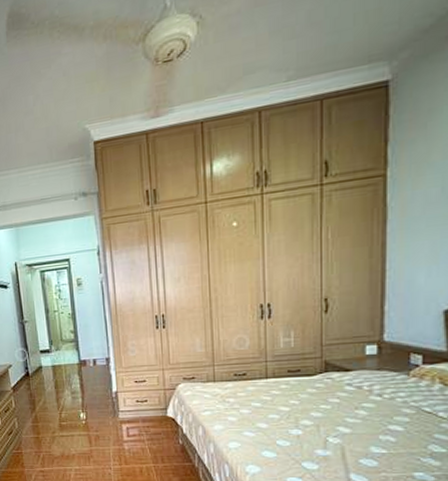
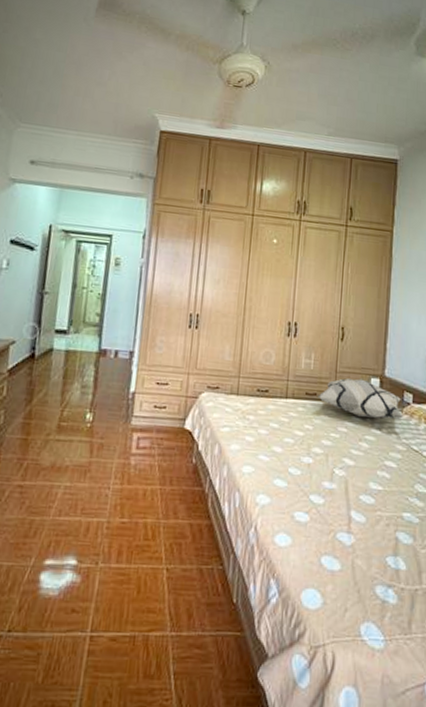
decorative pillow: none [302,348,411,386] -> present [318,378,404,419]

